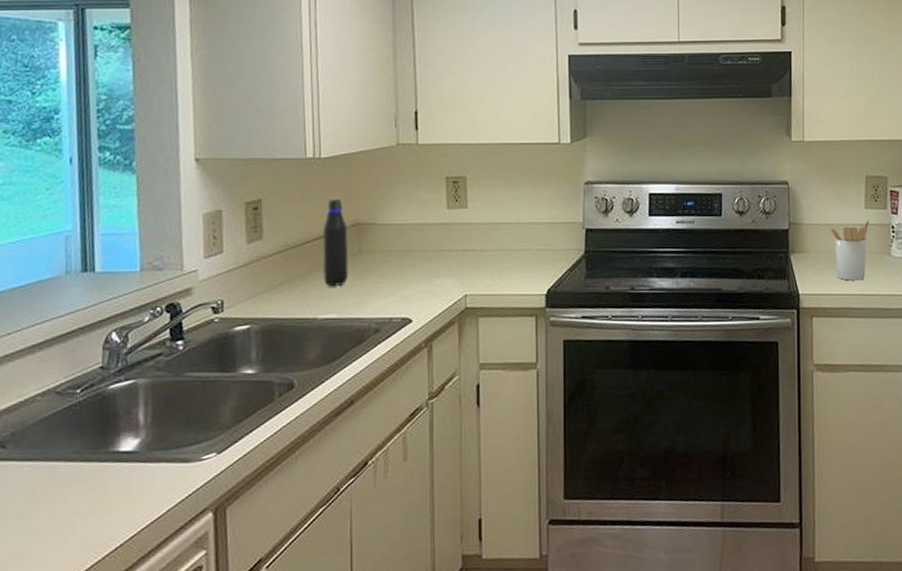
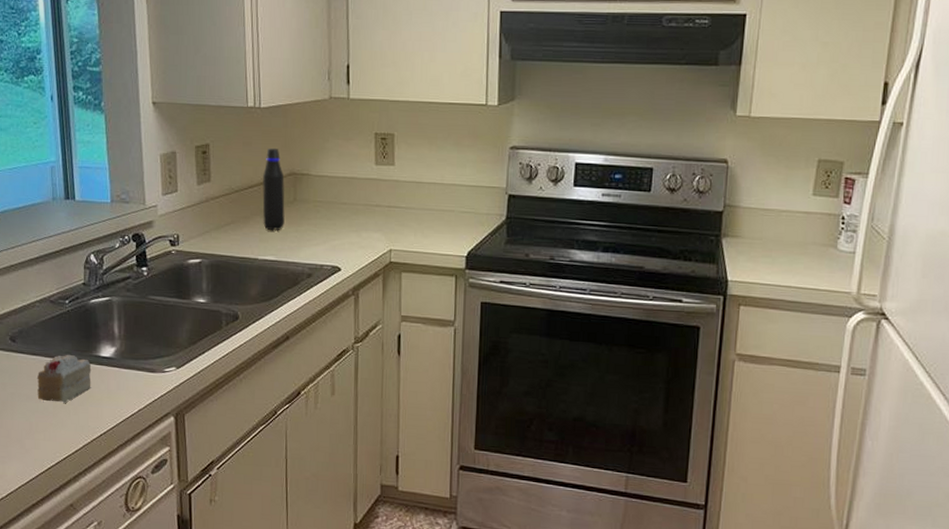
cake slice: none [31,454,107,517] -> present [36,354,92,403]
utensil holder: present [828,220,870,281] -> none [768,208,817,272]

